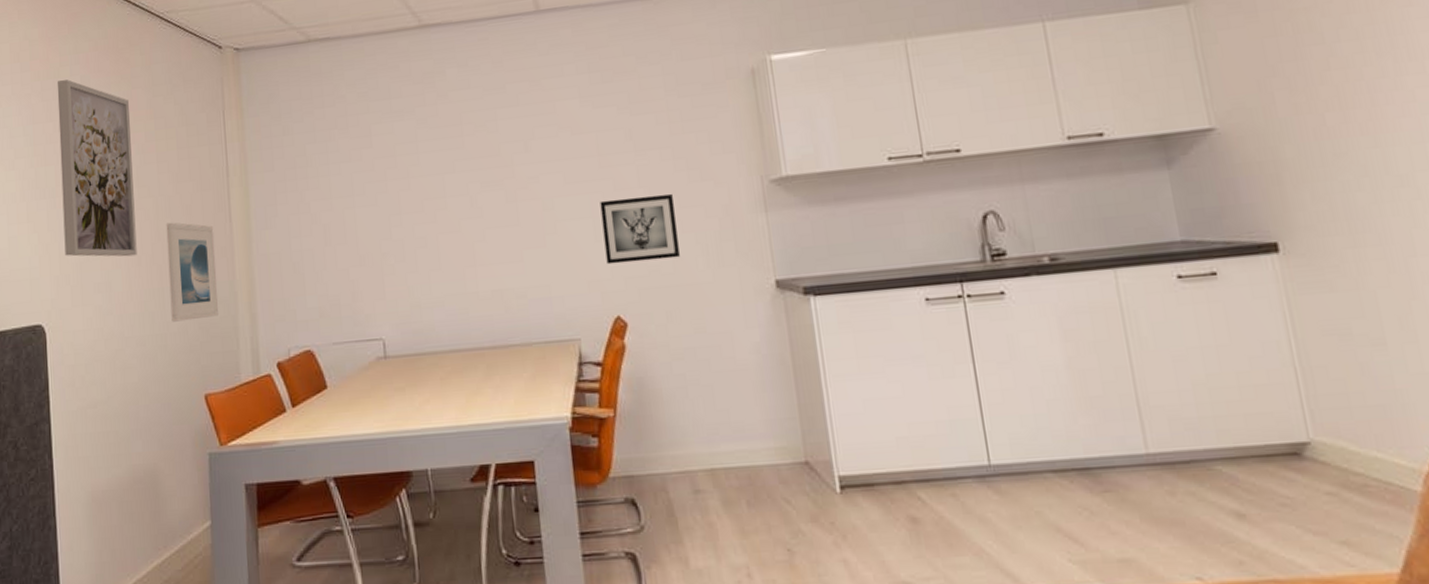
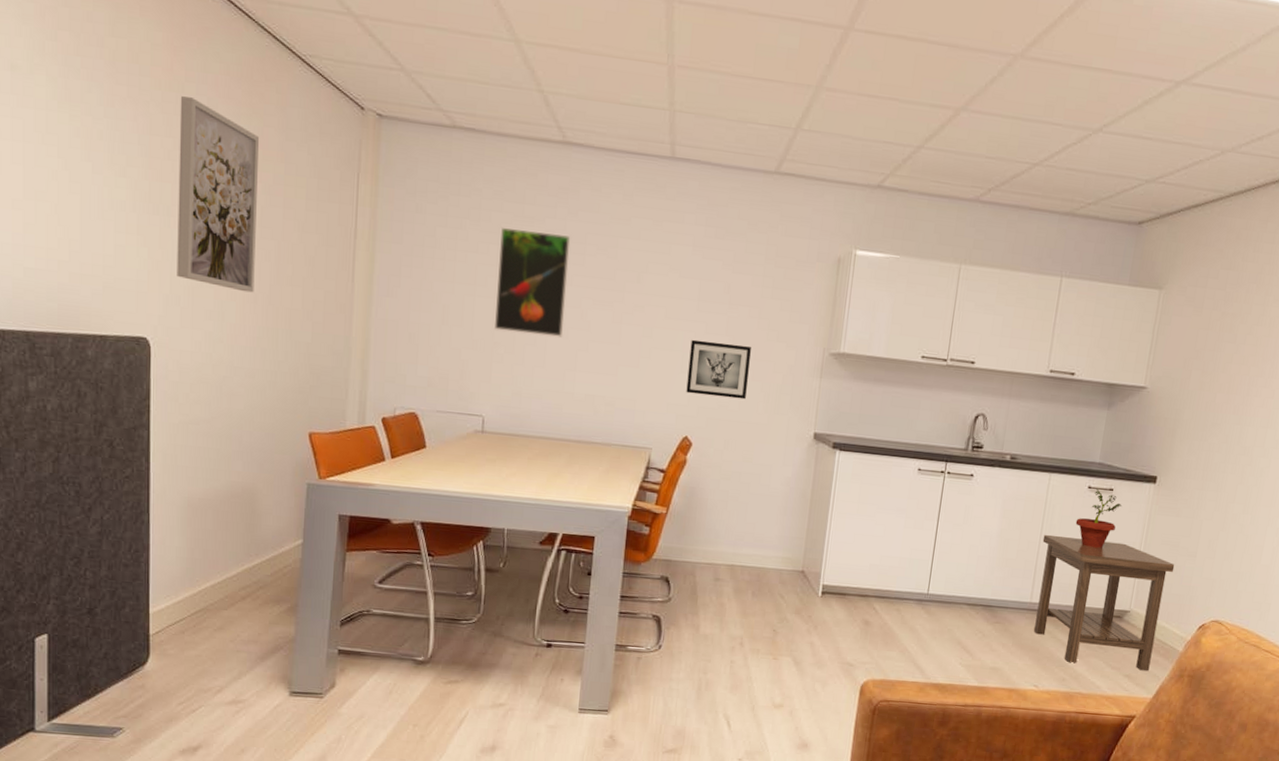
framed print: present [166,222,219,322] -> none [283,268,335,366]
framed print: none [371,120,455,240] -> present [495,227,571,337]
side table: none [1133,344,1378,534] -> present [1034,534,1175,672]
potted plant: none [1175,275,1241,360] -> present [1075,488,1123,548]

